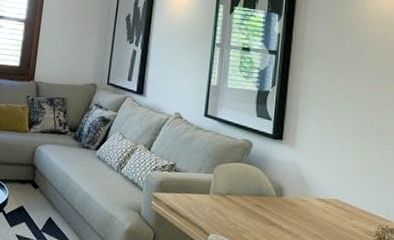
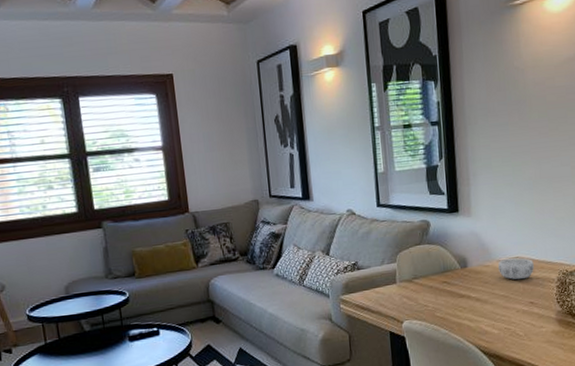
decorative bowl: none [315,198,352,224] -> present [498,257,534,280]

